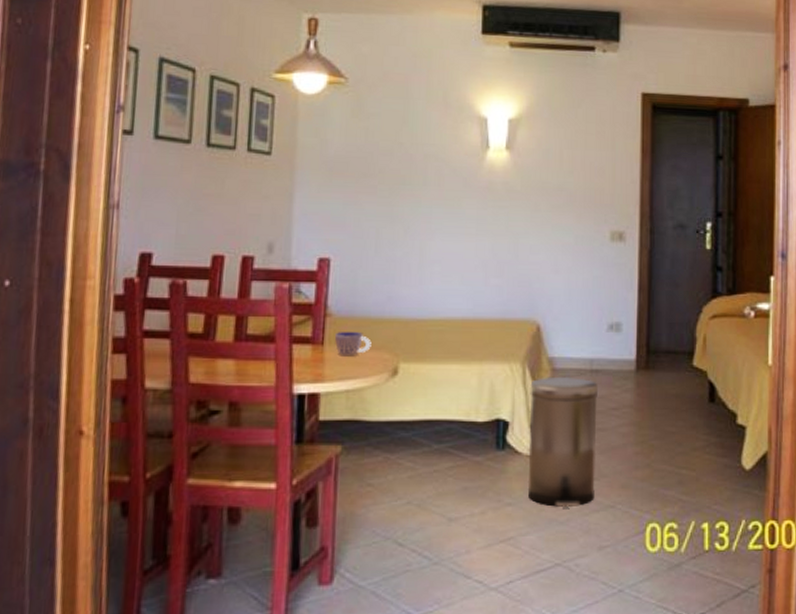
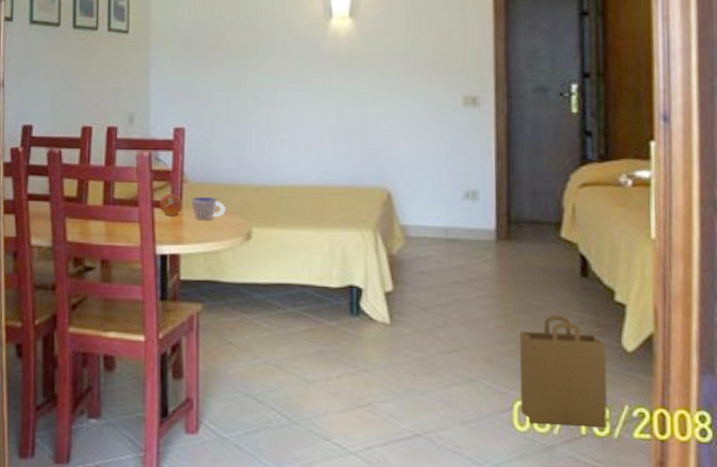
fruit: none [298,329,325,353] -> present [159,194,183,217]
pedal bin: present [527,376,598,508] -> none [383,245,456,379]
shopping bag: none [652,439,728,543] -> present [519,314,608,427]

